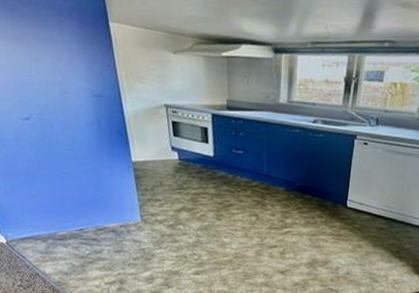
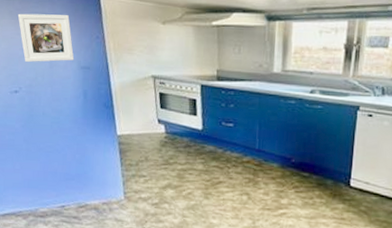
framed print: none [23,38,86,90] -> present [17,13,74,63]

